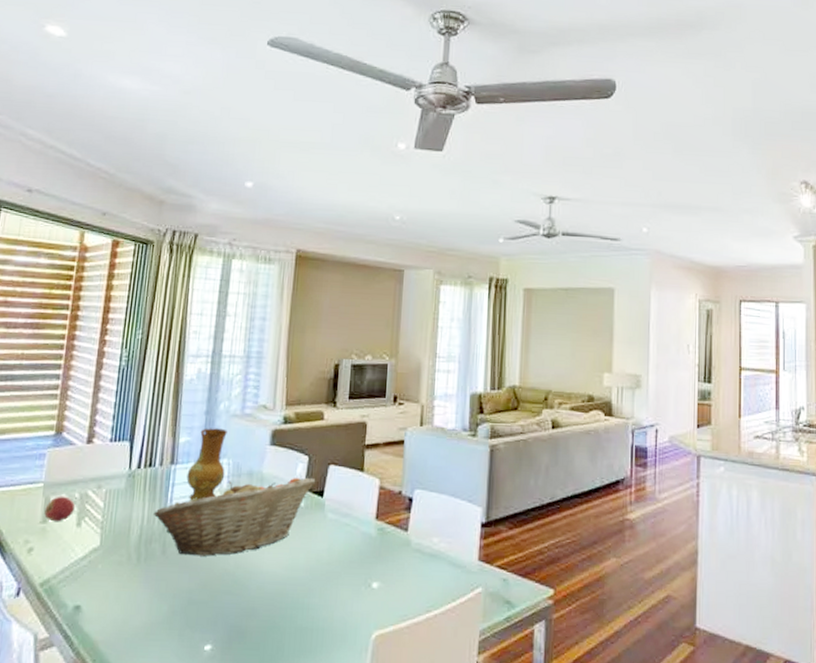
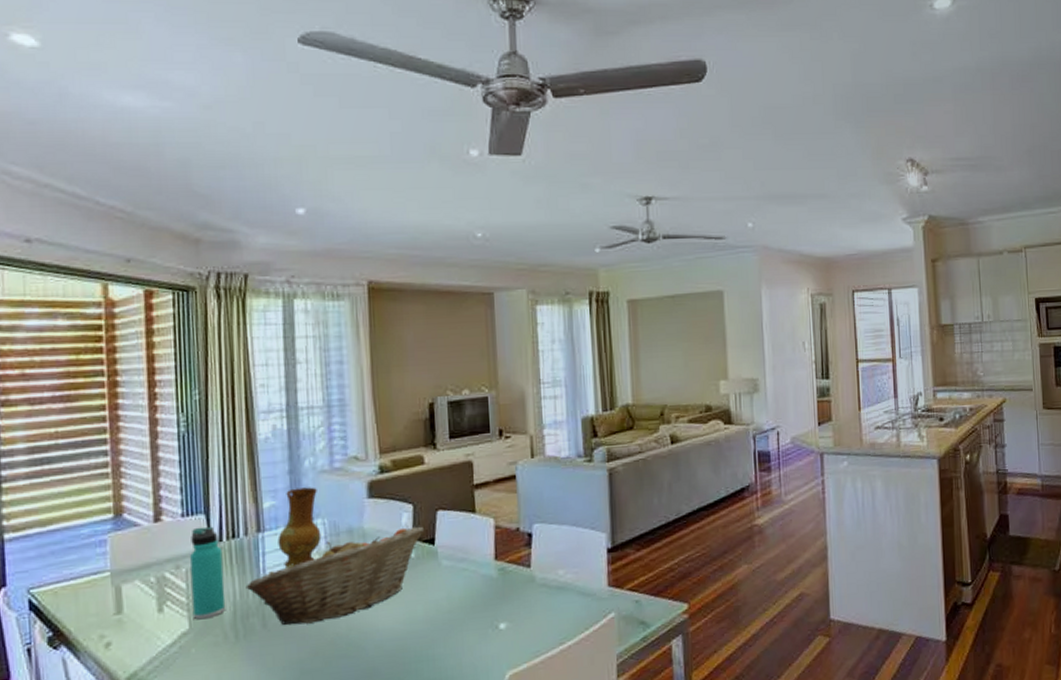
apple: present [44,496,76,522] -> none [117,582,153,612]
thermos bottle: none [104,453,139,539] -> present [190,526,226,620]

